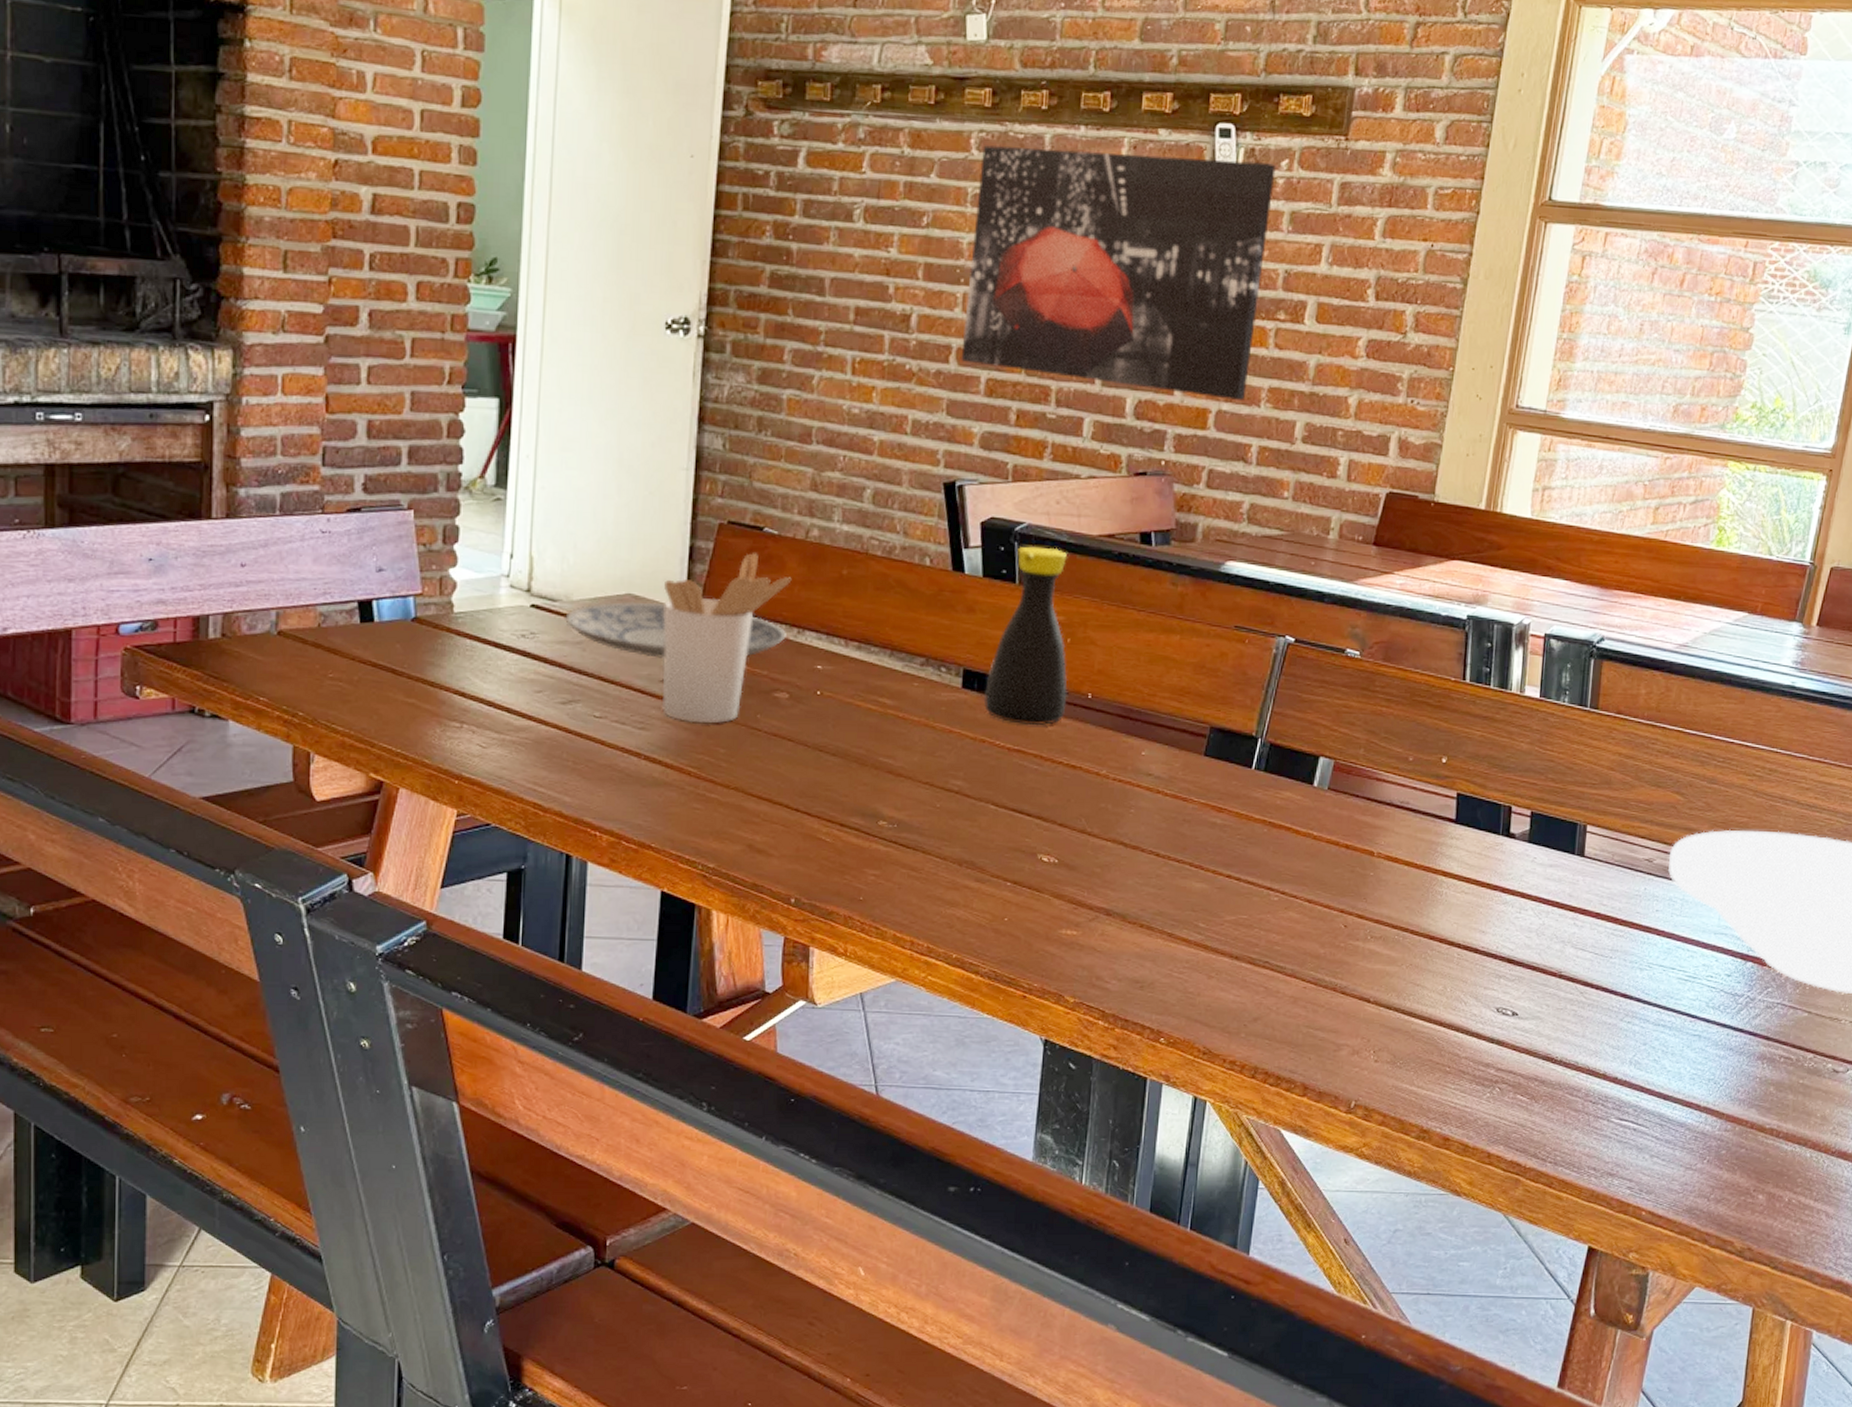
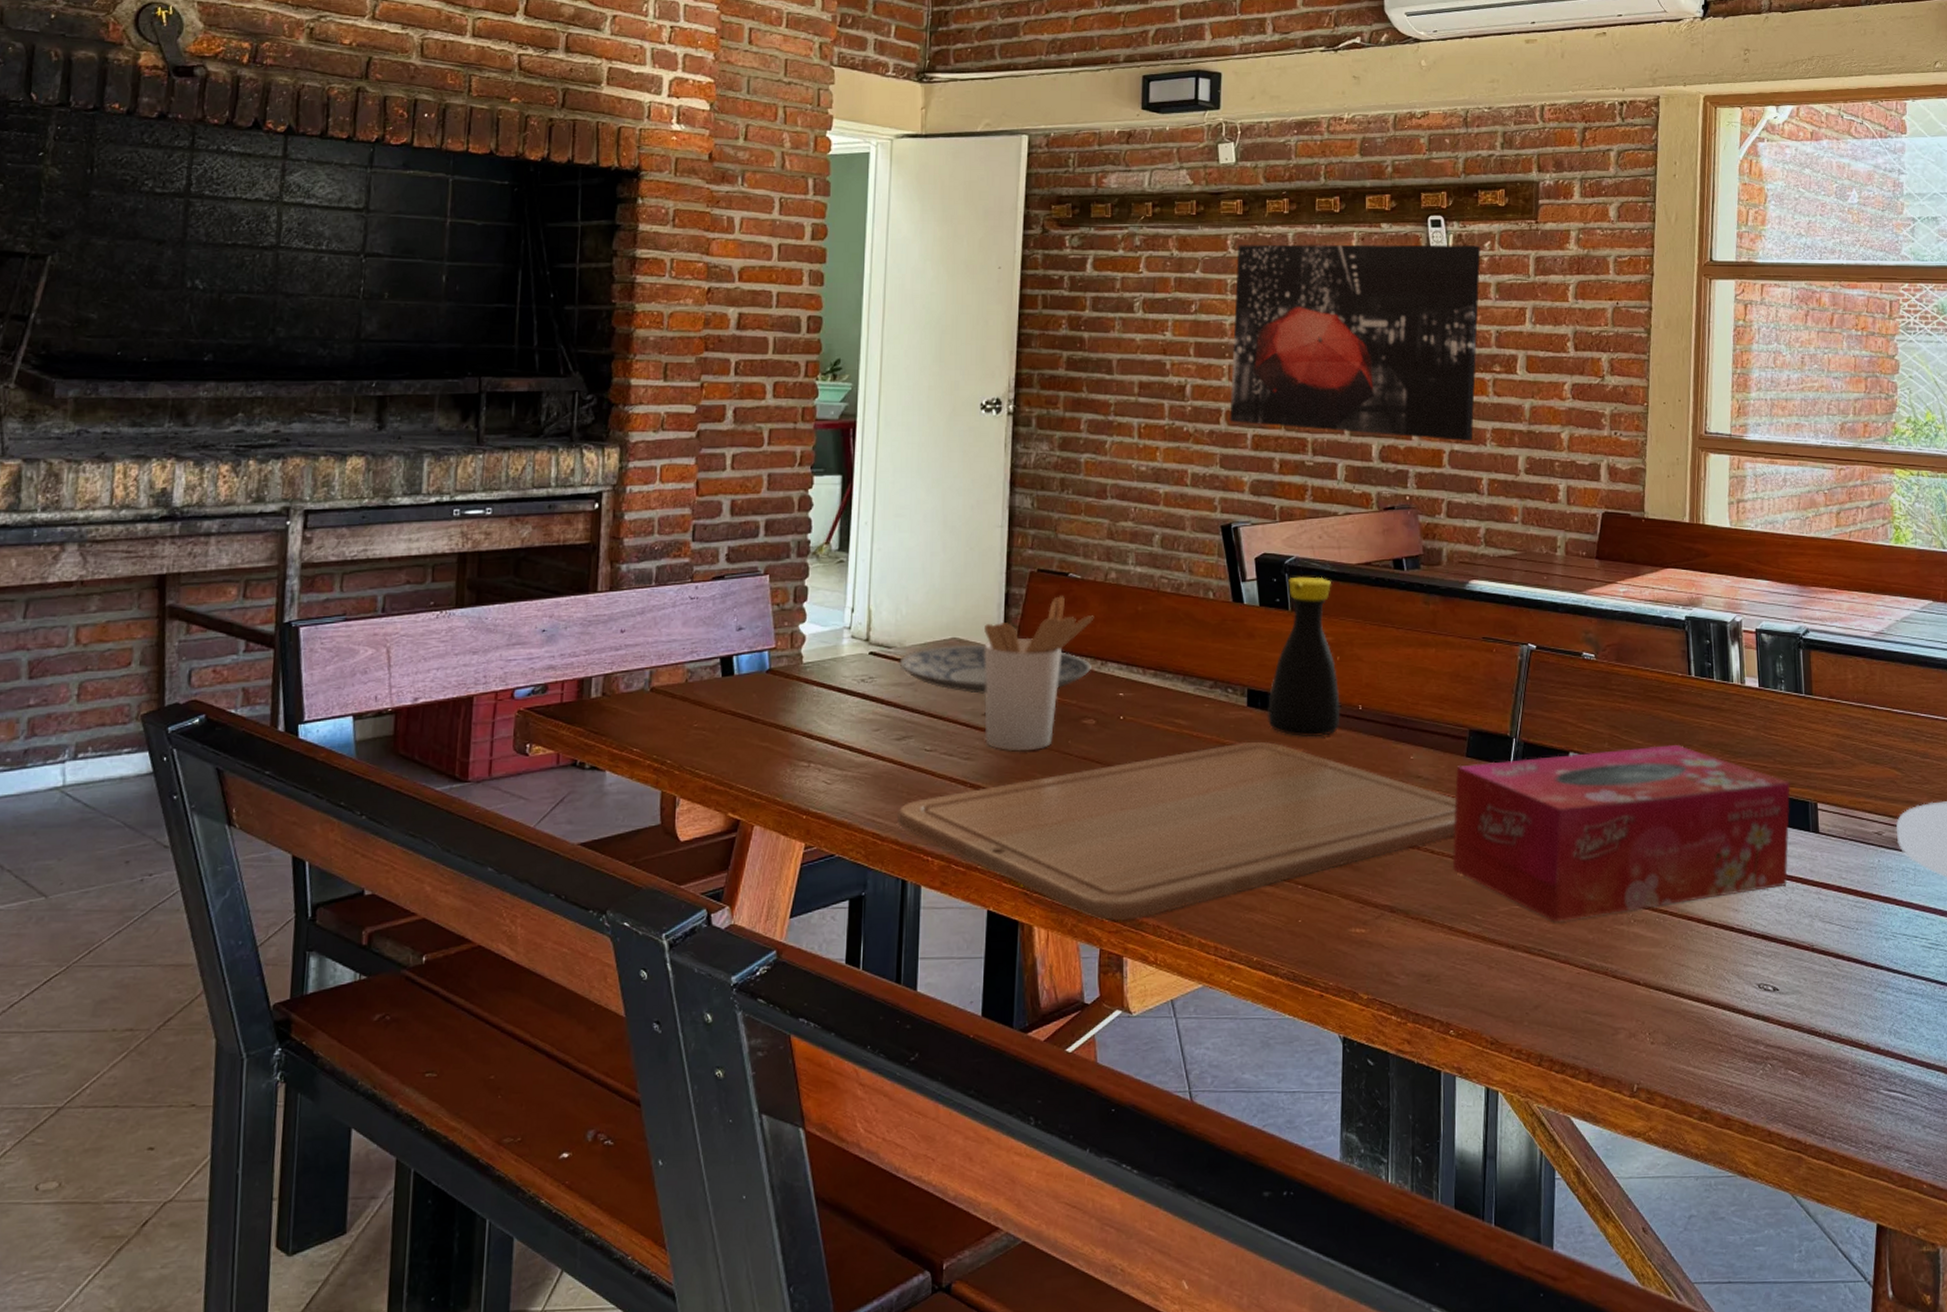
chopping board: none [560,727,1189,910] -> present [896,742,1457,921]
tissue box: none [1178,754,1560,934] -> present [1452,745,1790,922]

